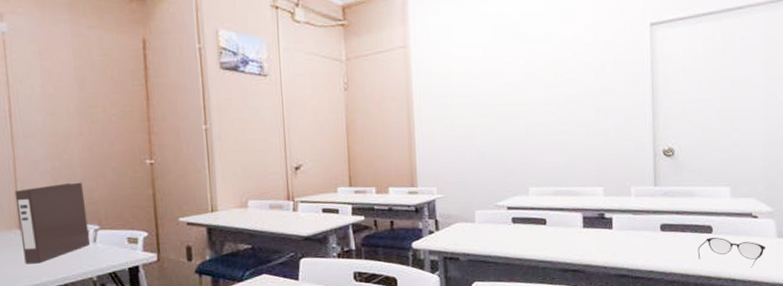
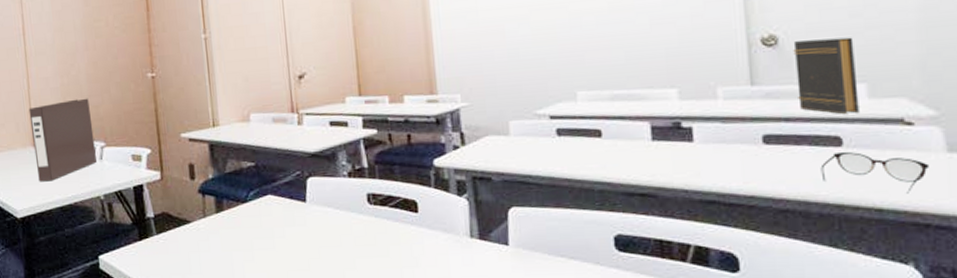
book: none [684,152,725,209] -> present [793,37,859,114]

